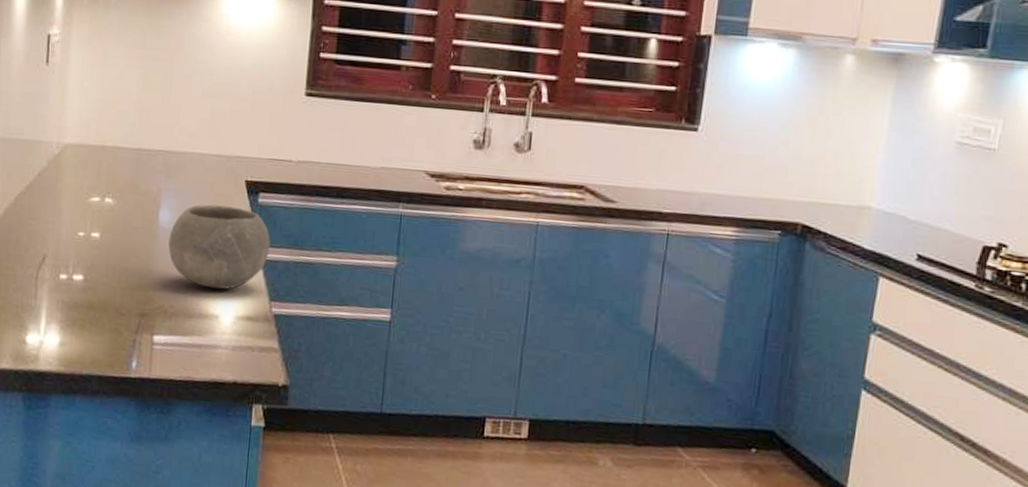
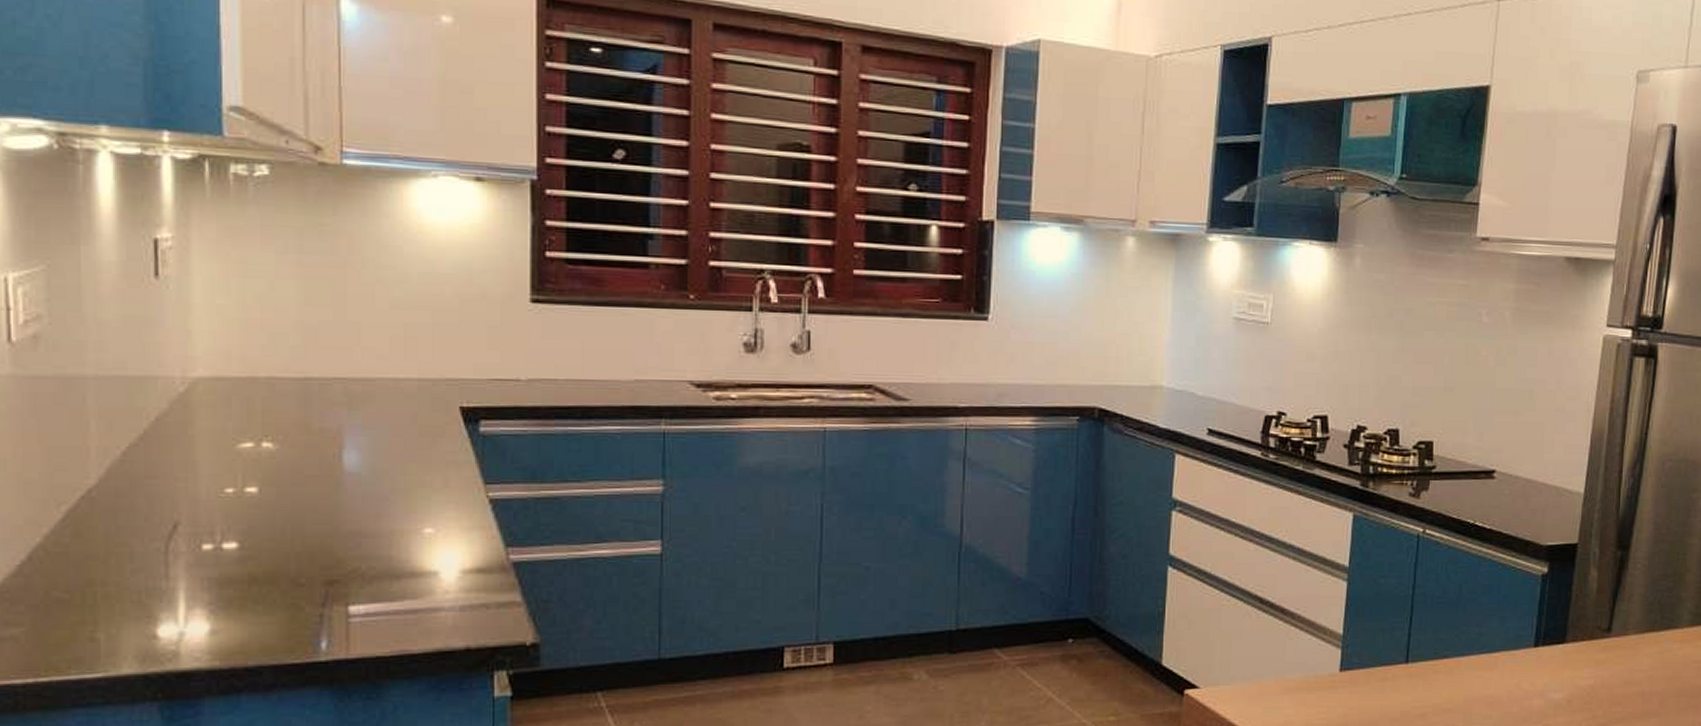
bowl: present [168,204,271,289] -> none [360,439,500,540]

